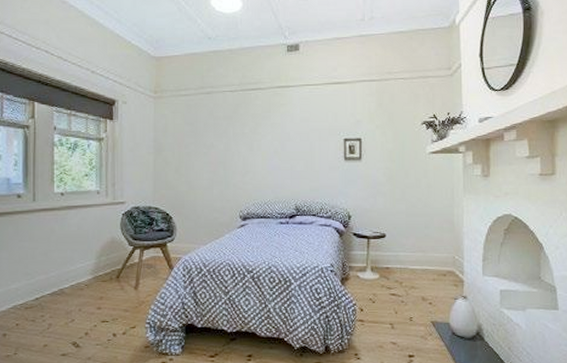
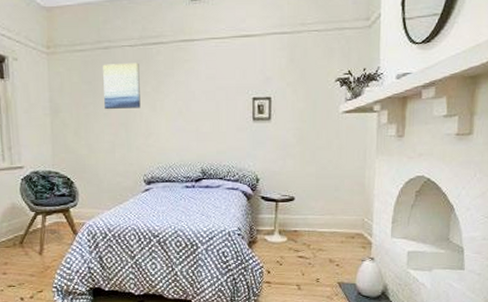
wall art: none [205,106,239,149] -> present [103,62,141,110]

